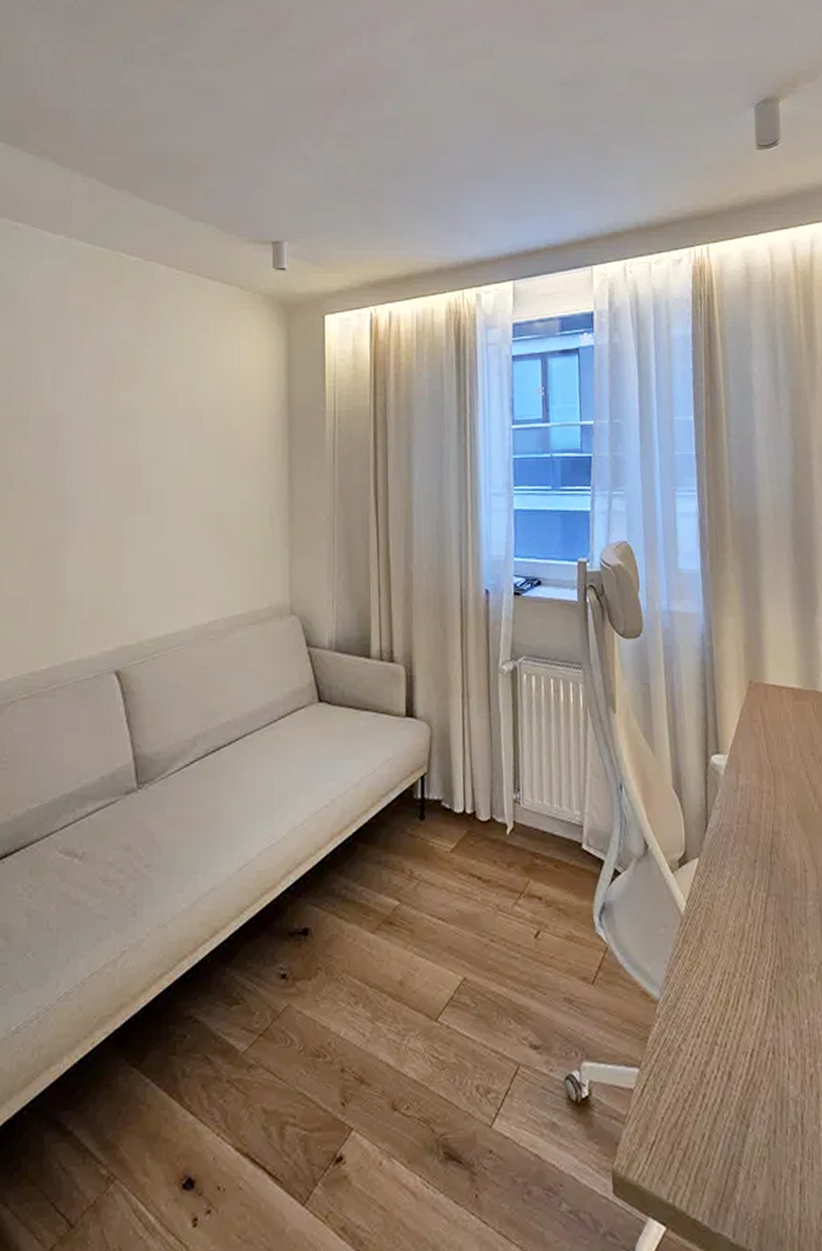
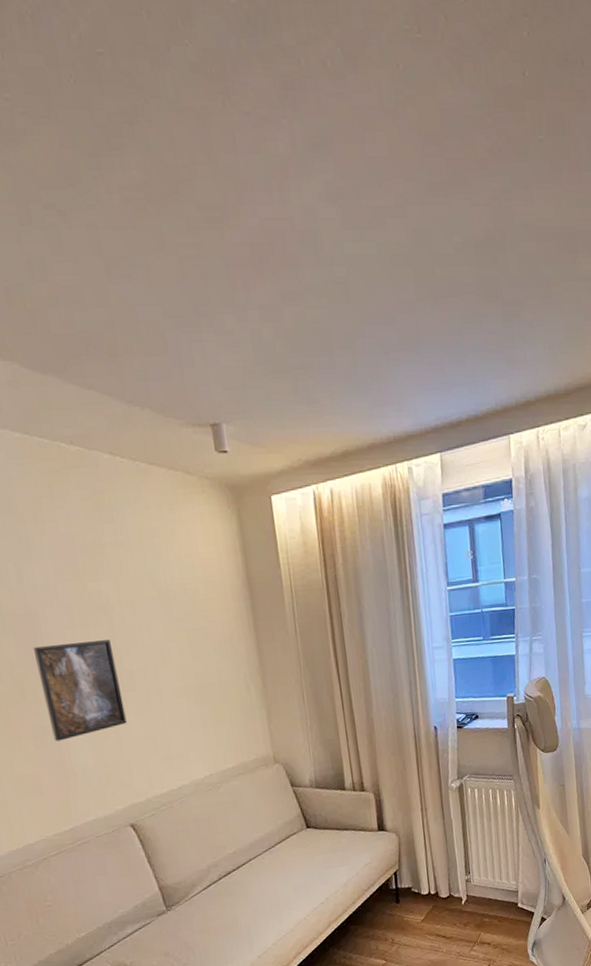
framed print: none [51,454,134,563] -> present [32,640,127,742]

